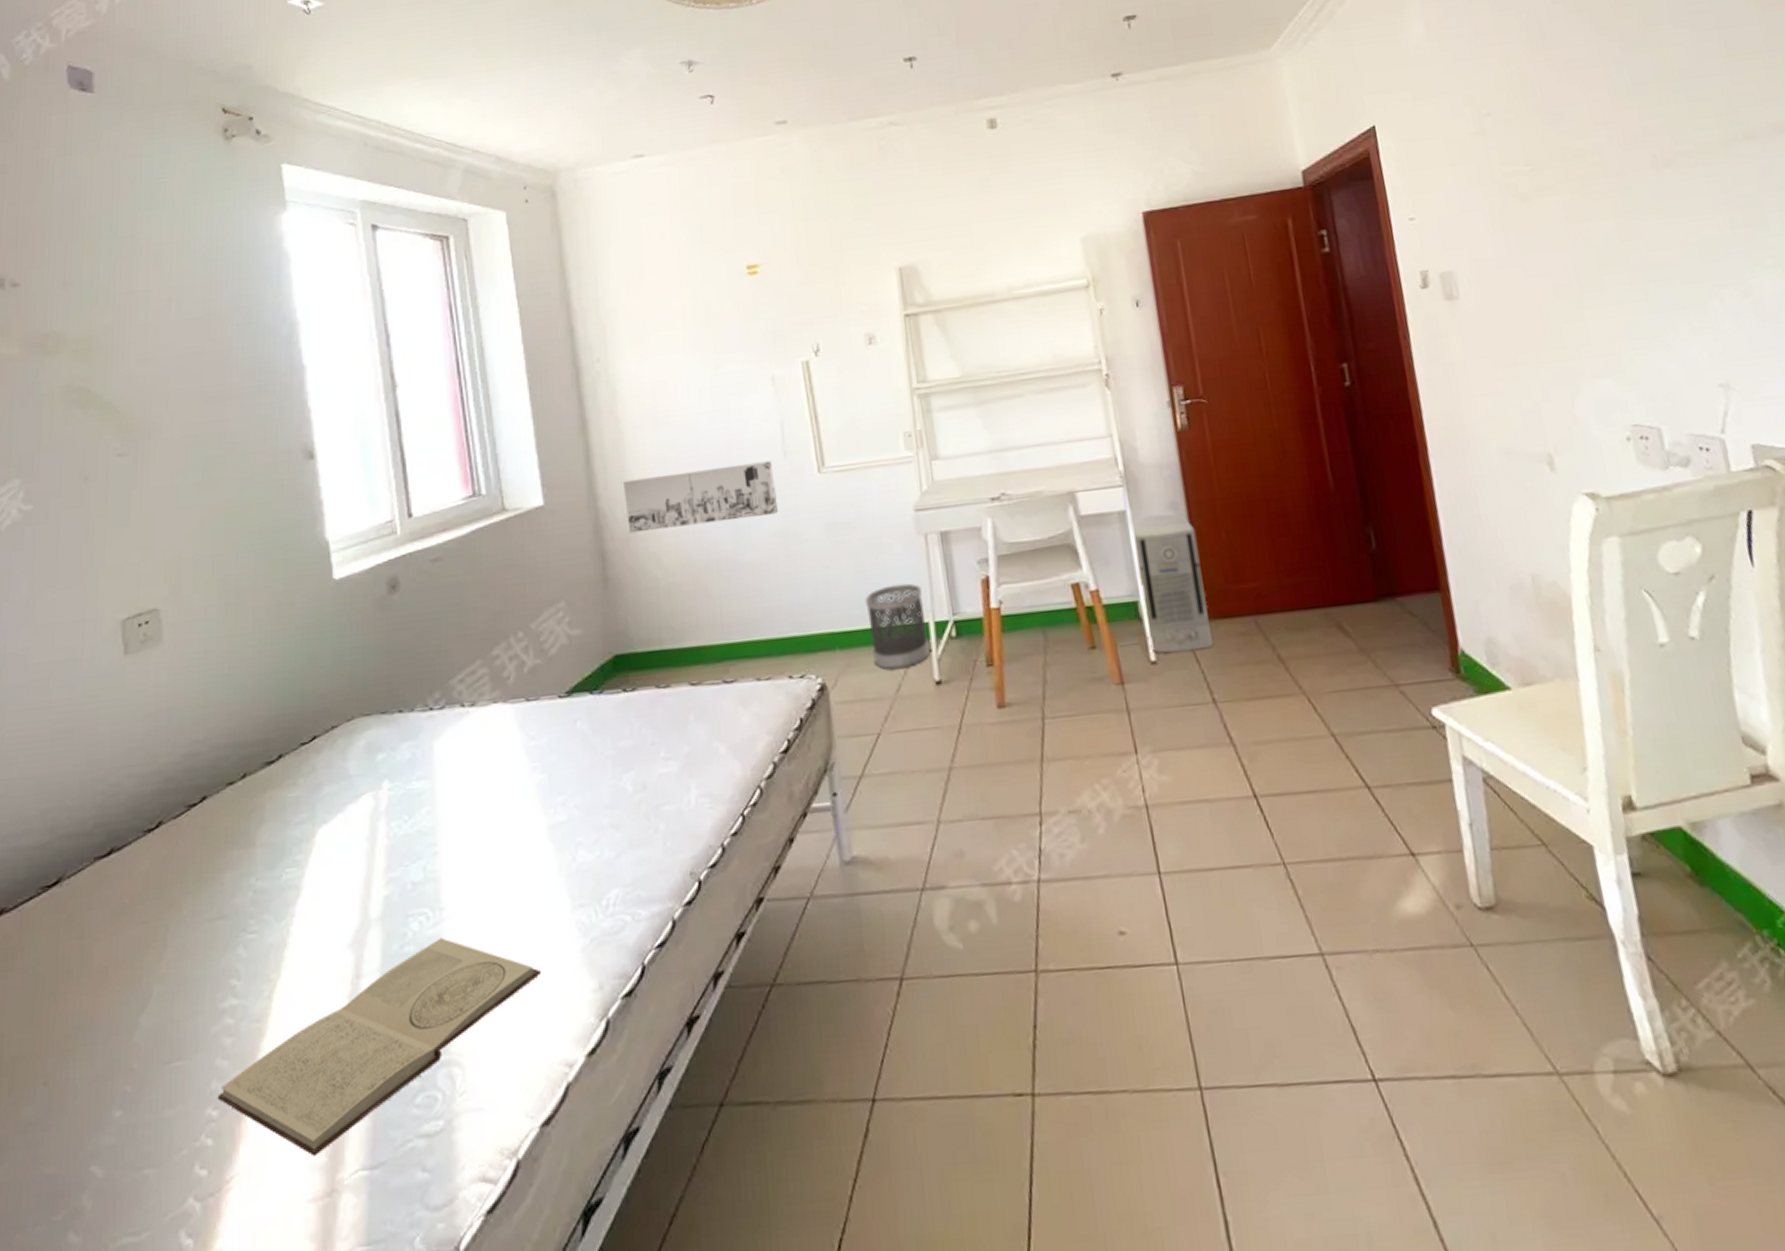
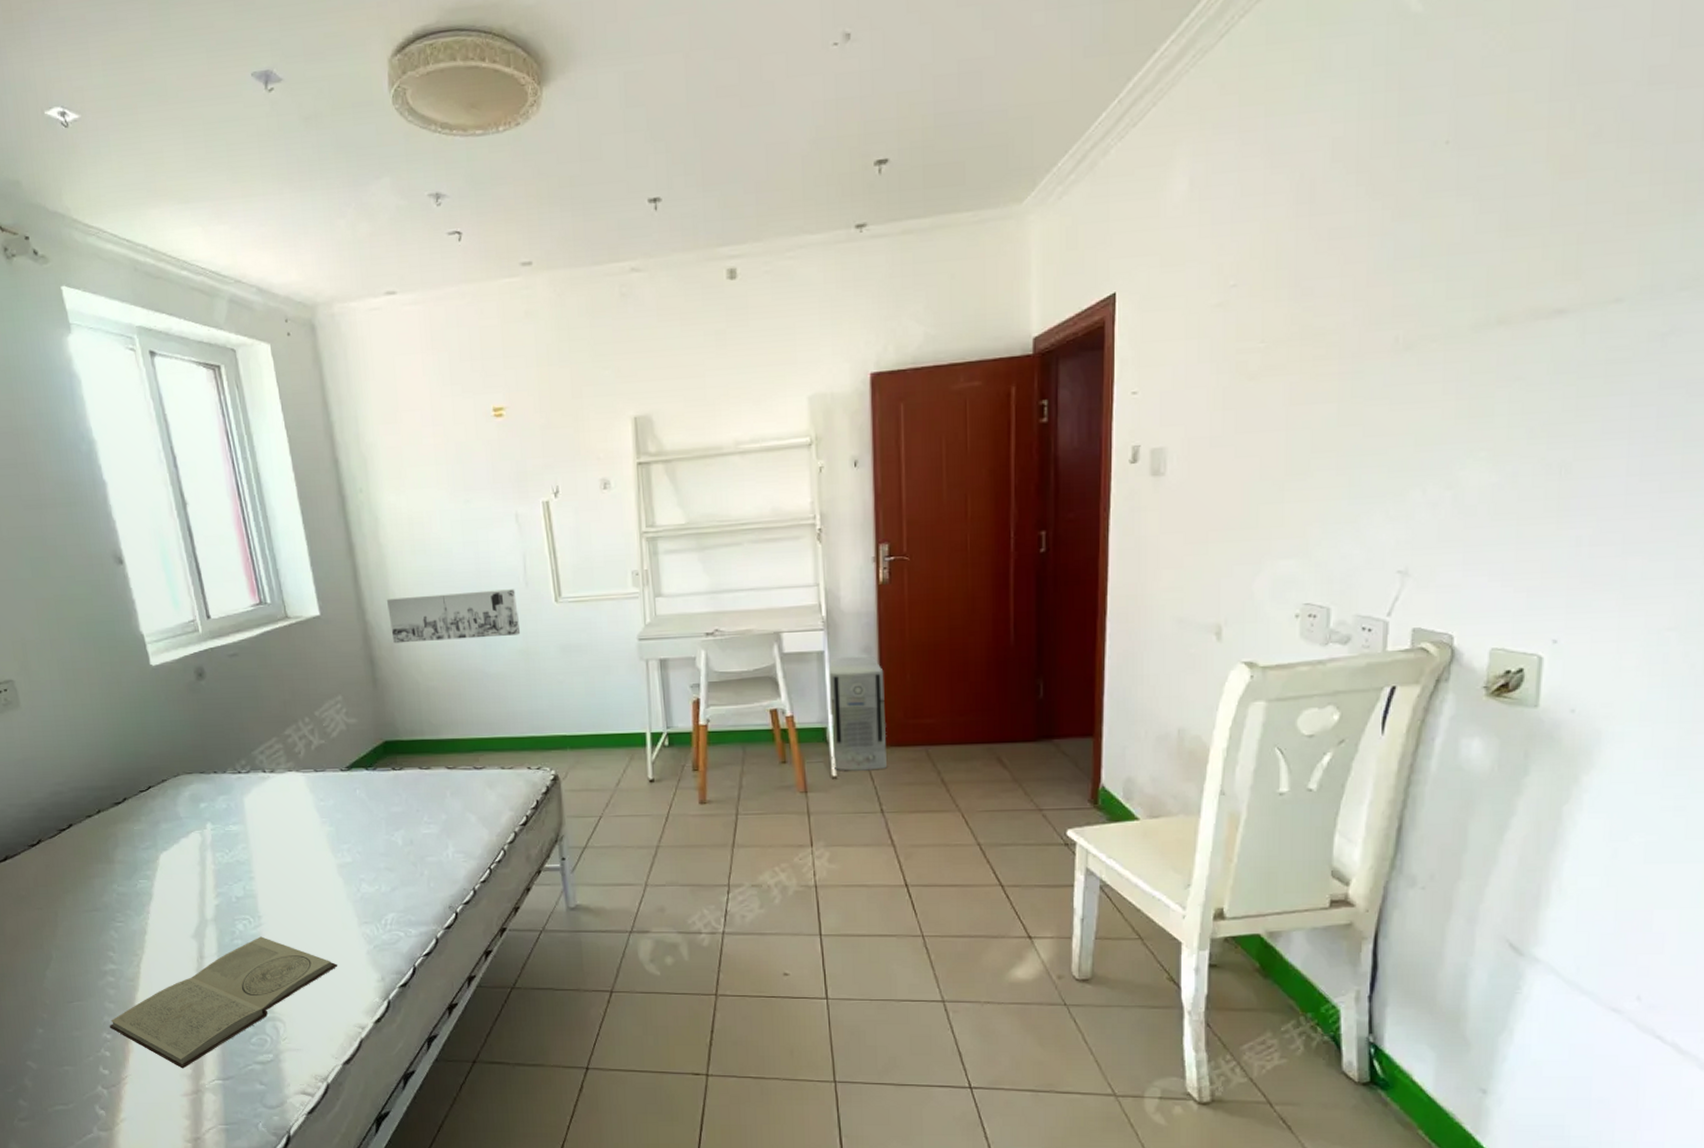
wastebasket: present [865,583,931,670] -> none [593,700,646,768]

